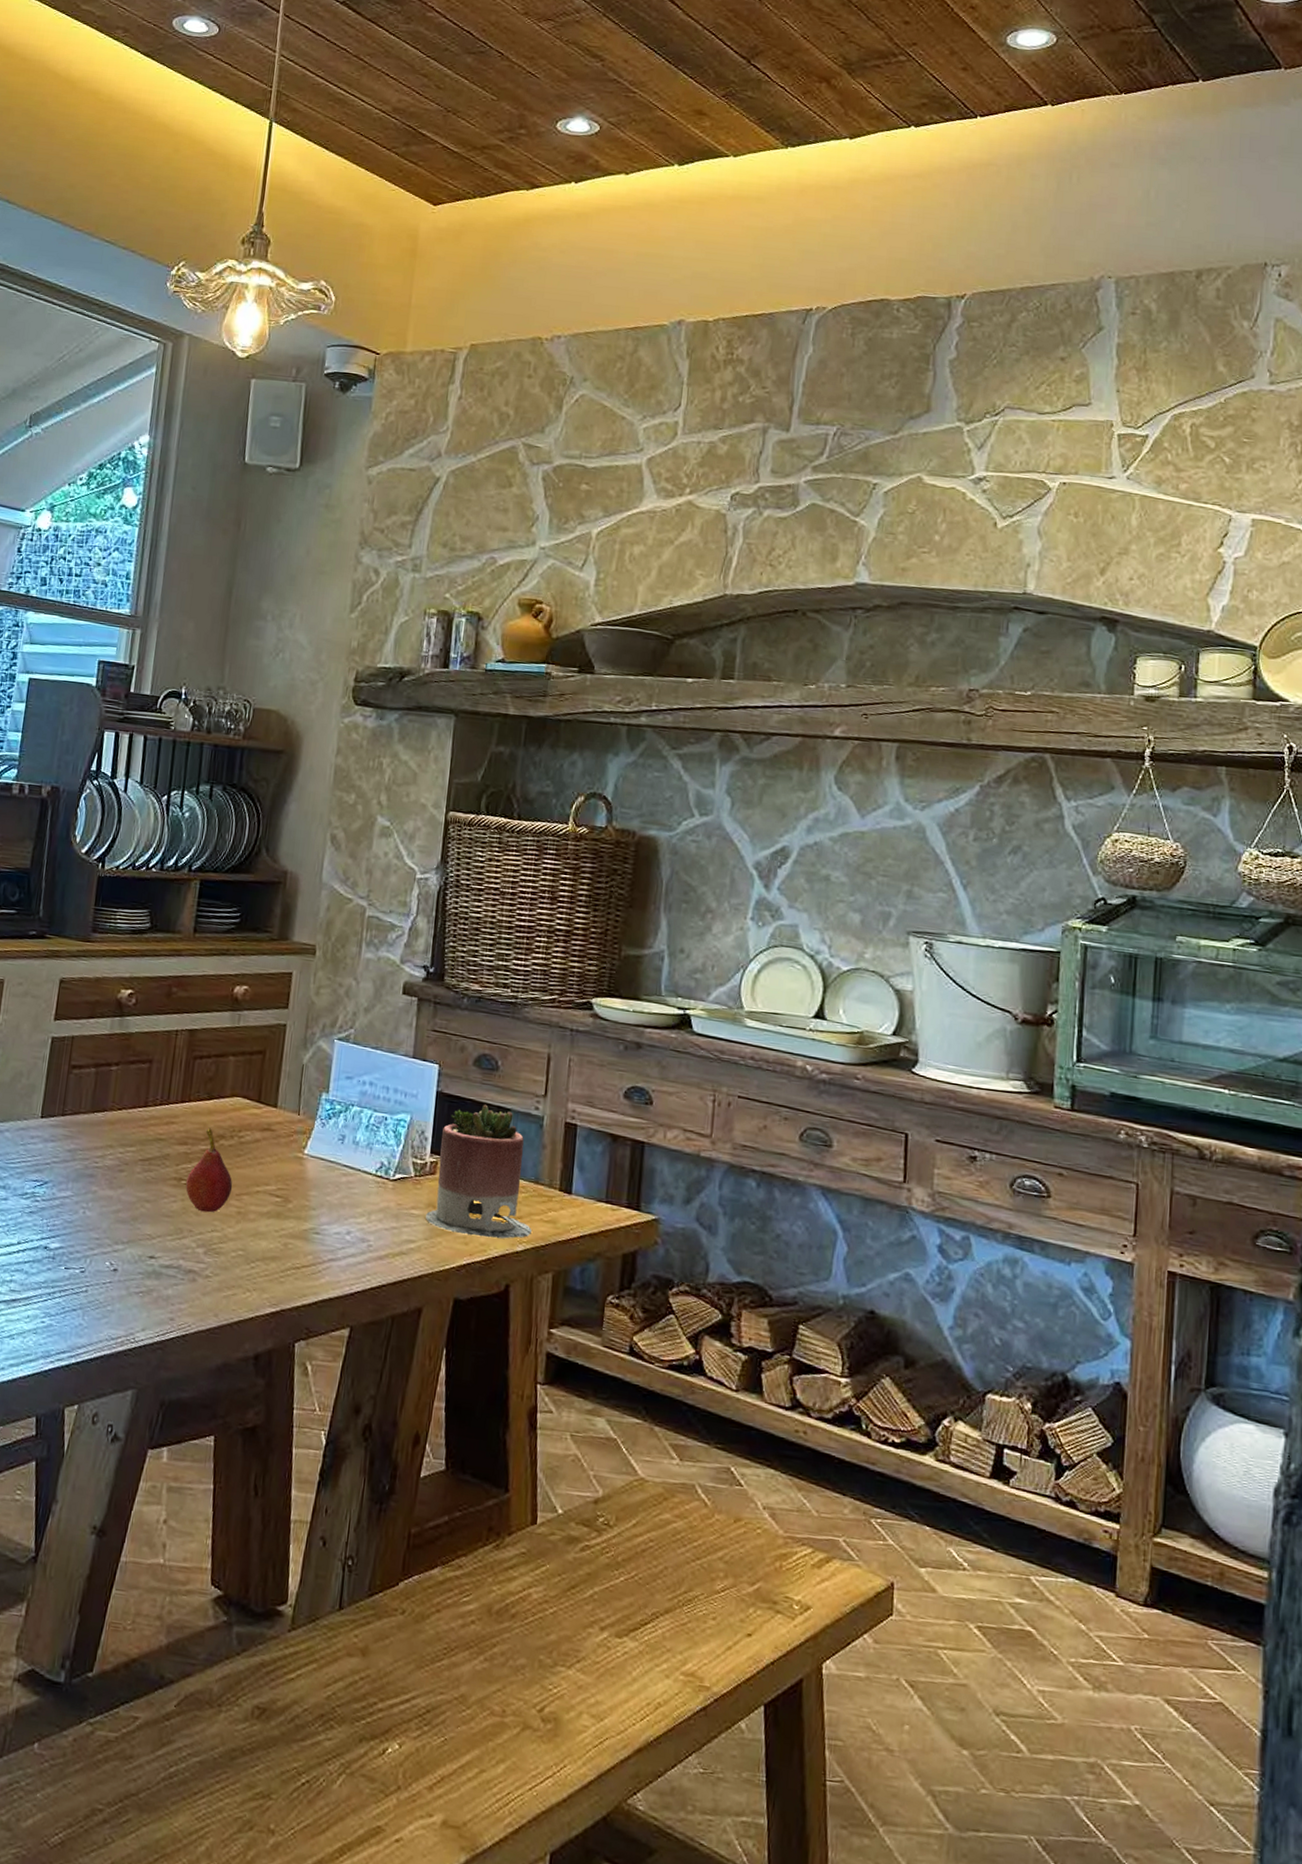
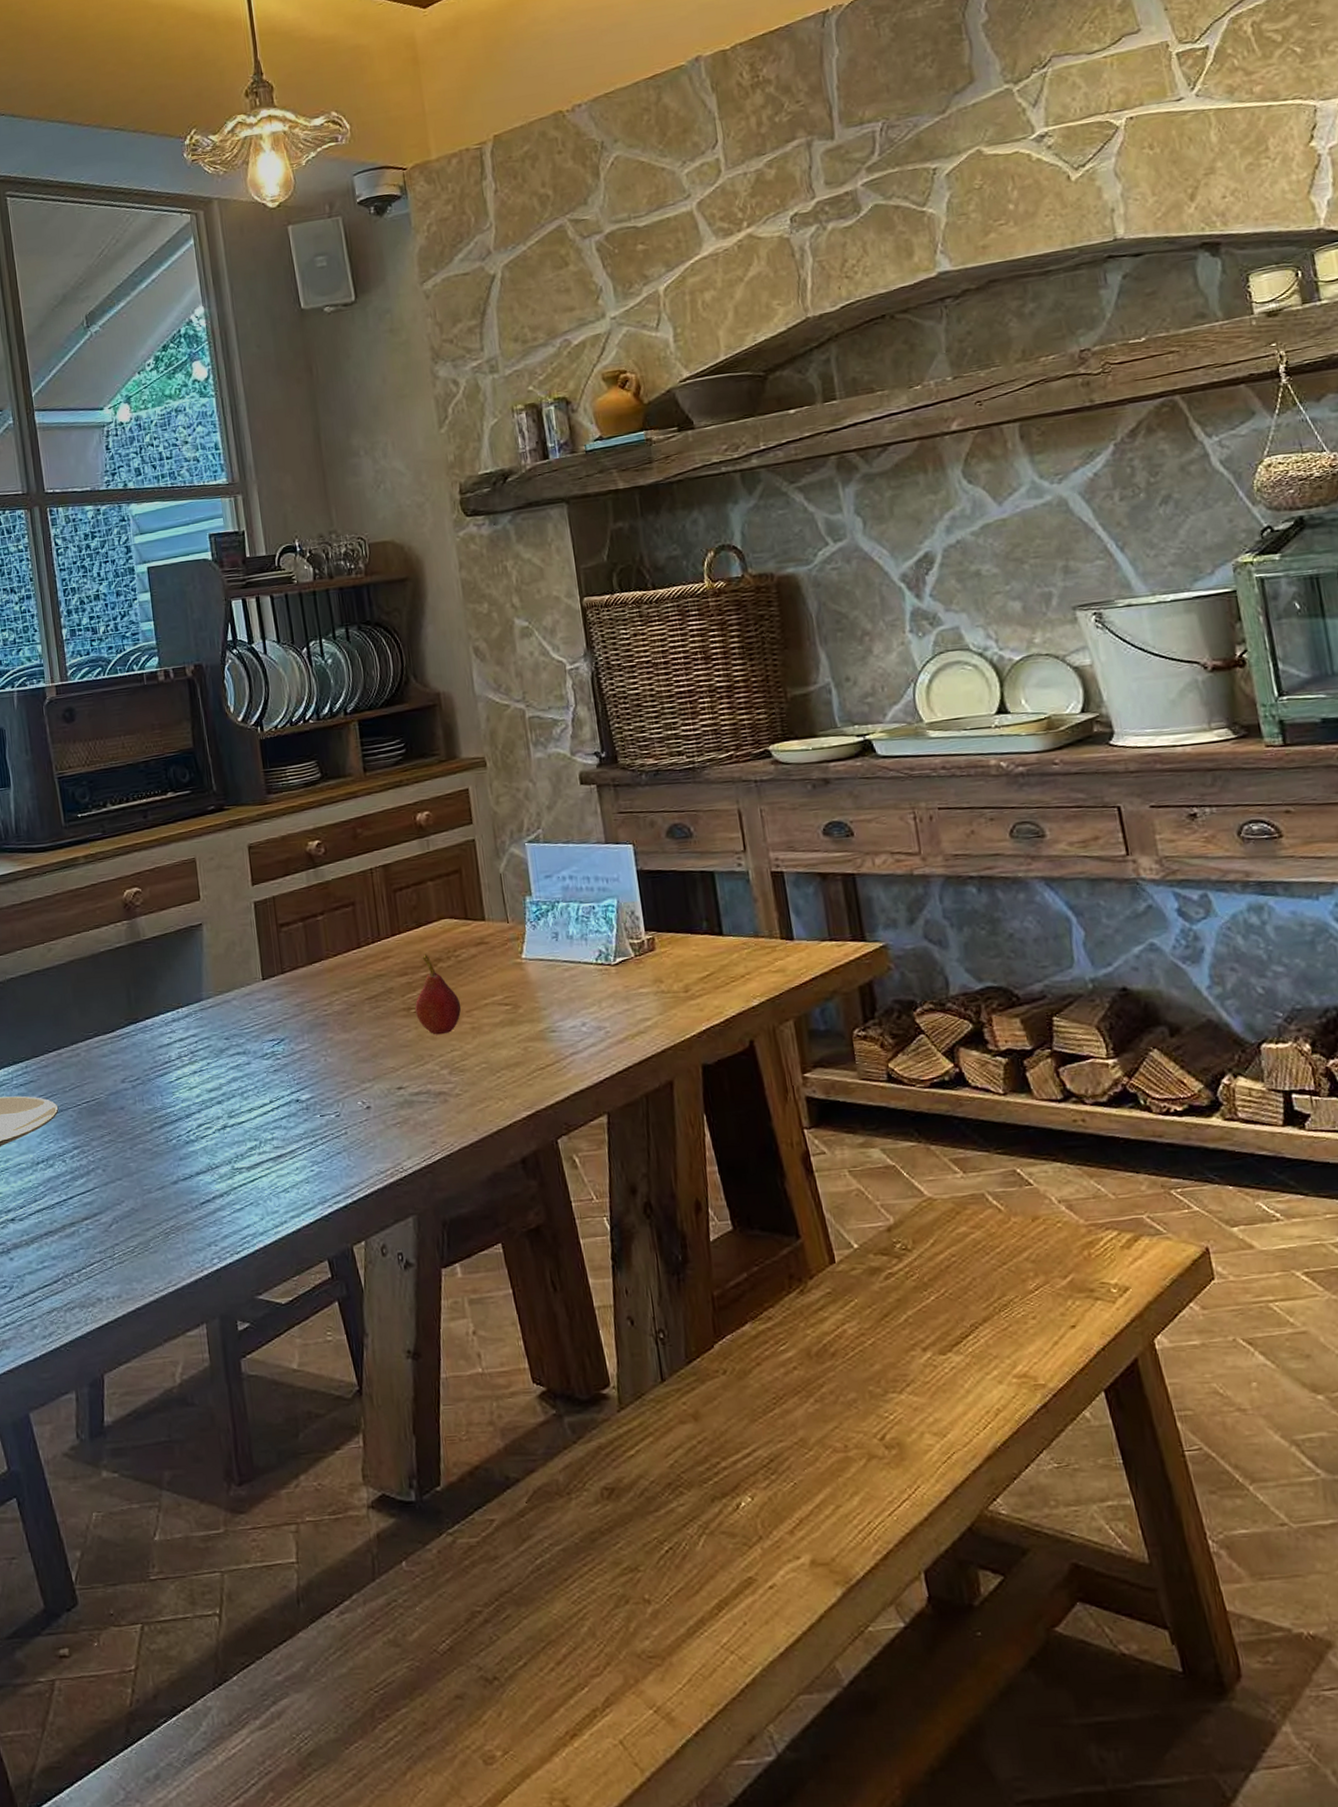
succulent planter: present [426,1104,532,1239] -> none [651,872,763,1002]

